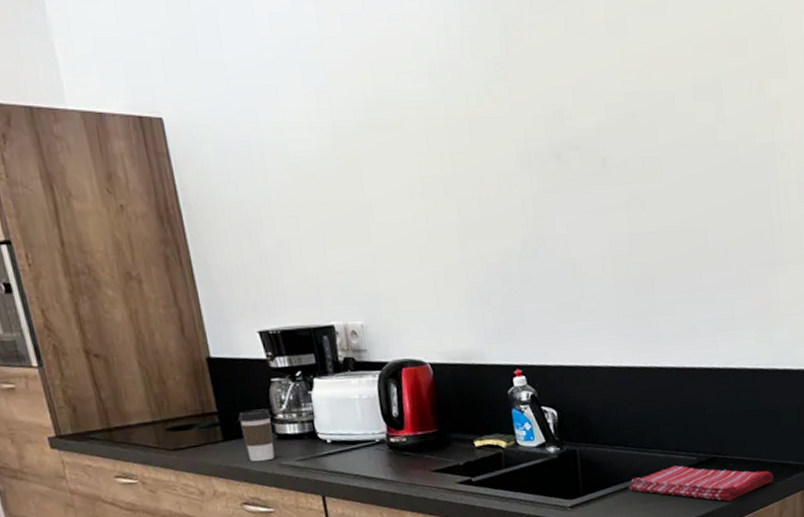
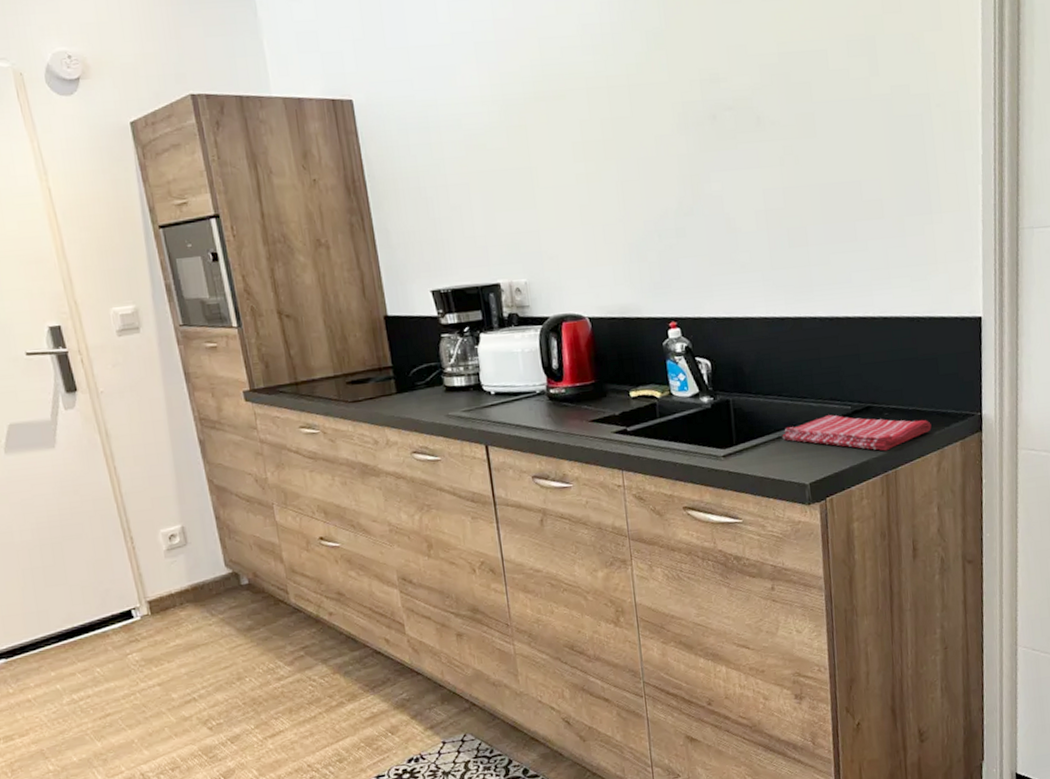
coffee cup: present [238,409,275,462] -> none [411,363,443,413]

